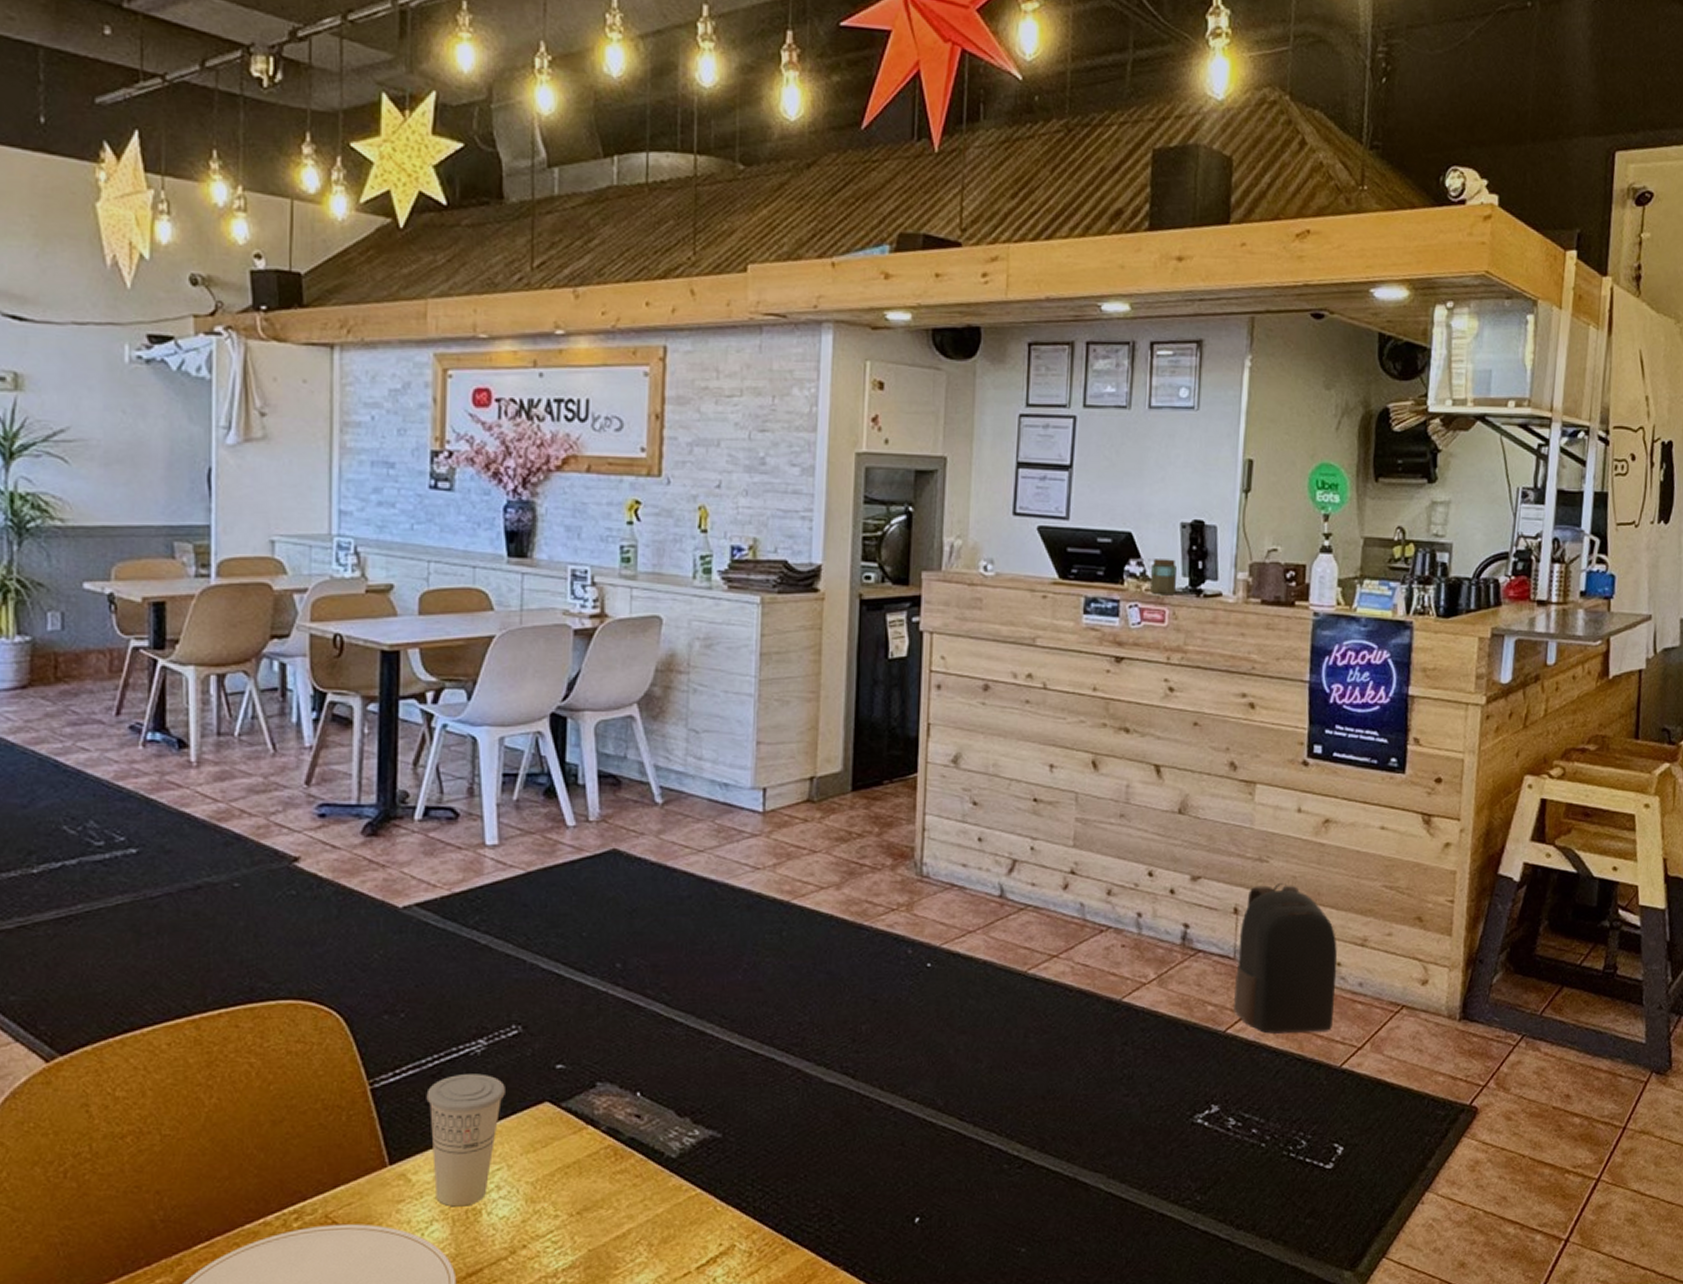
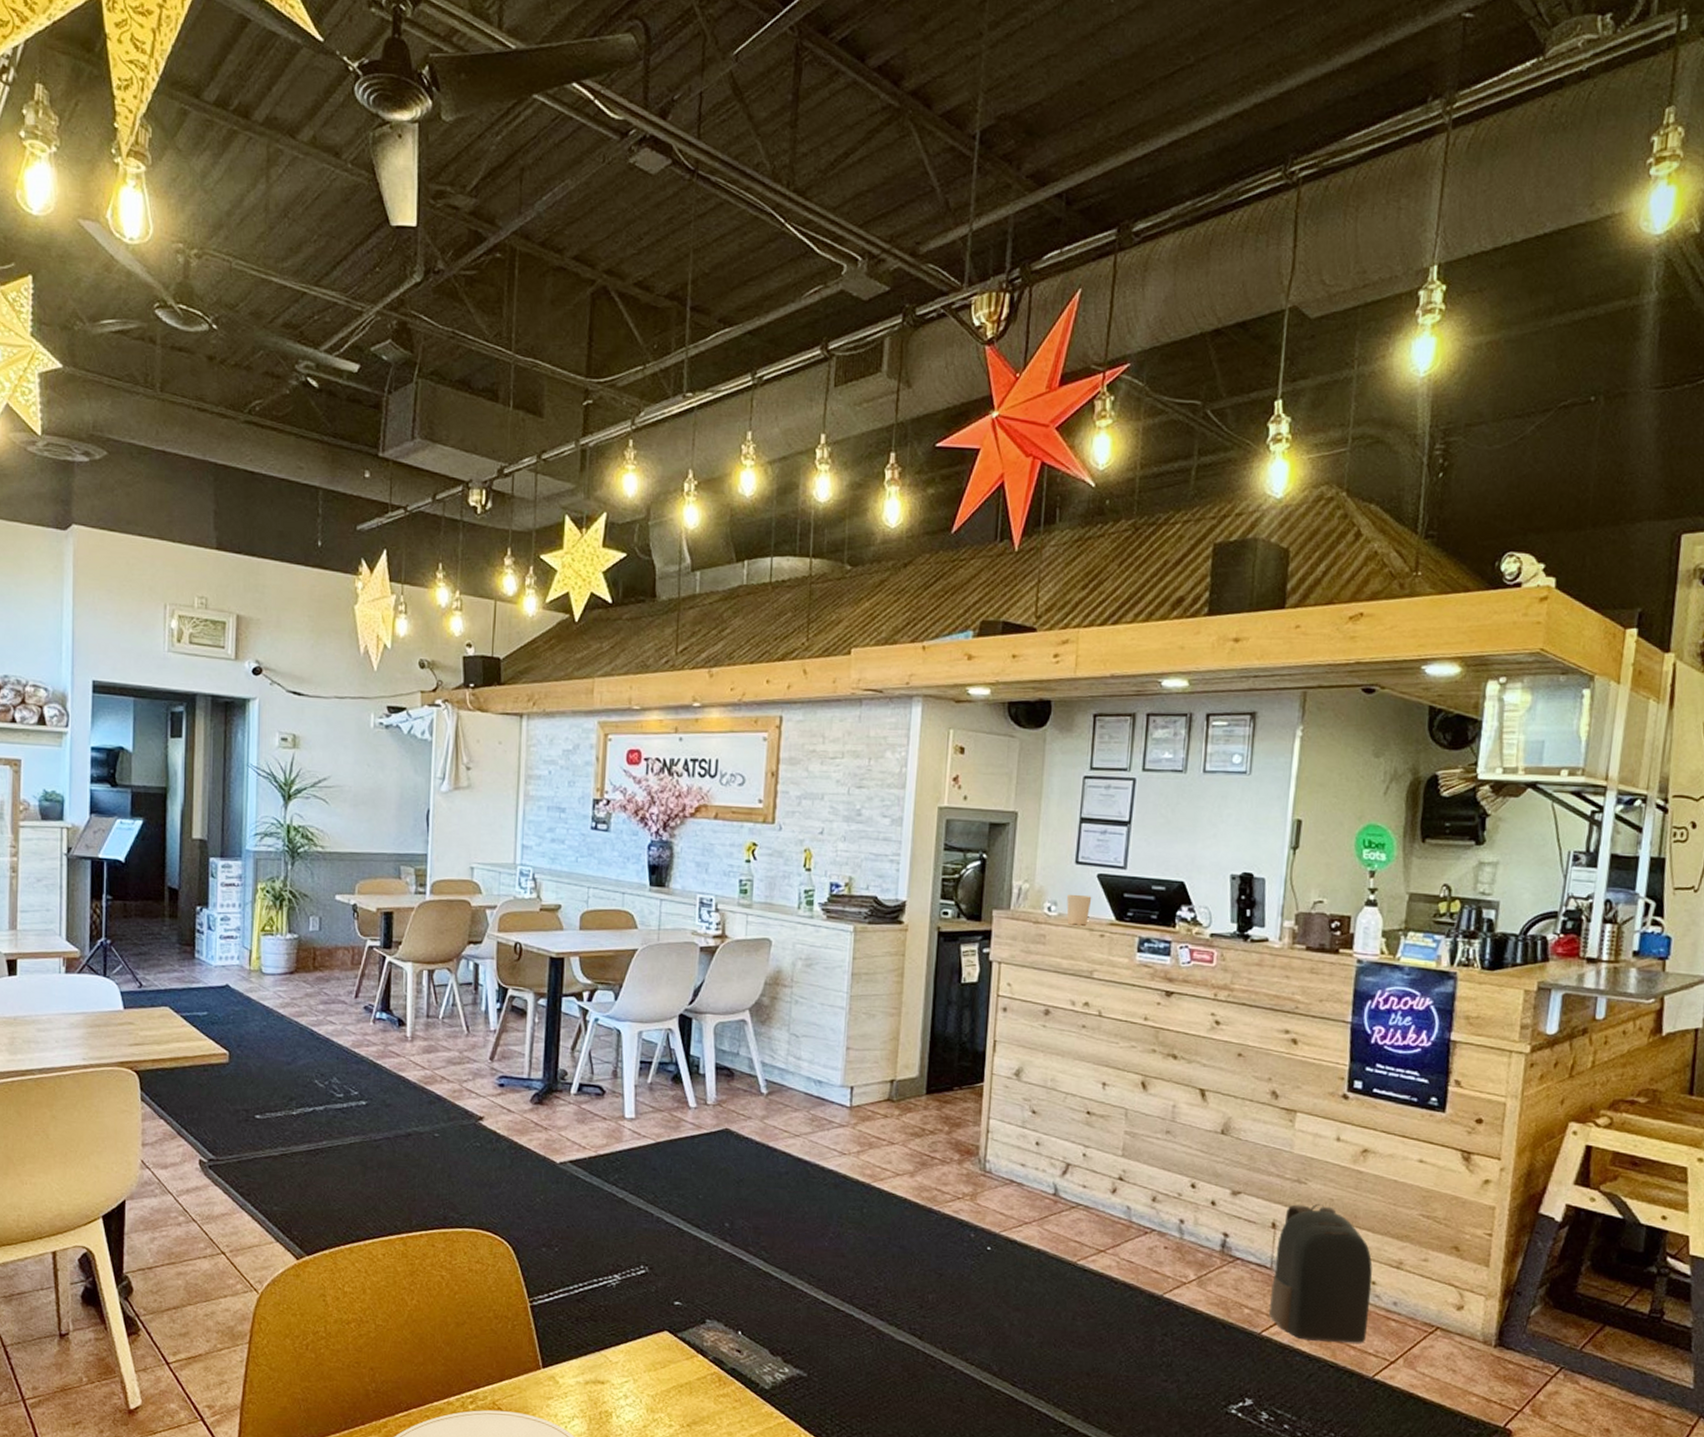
cup: present [426,1073,505,1207] -> none [572,1301,634,1409]
cup: none [1004,550,1032,588] -> present [1066,894,1092,927]
peanut butter: present [1150,559,1177,596] -> none [1200,906,1226,939]

